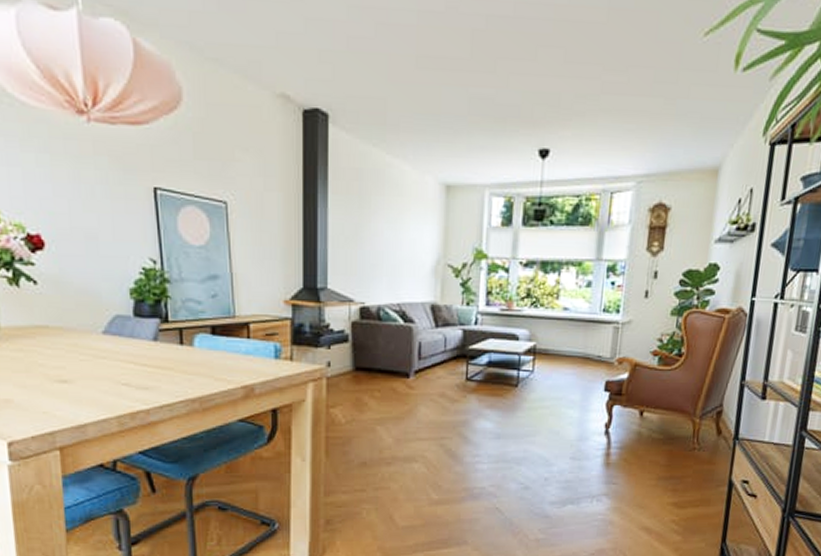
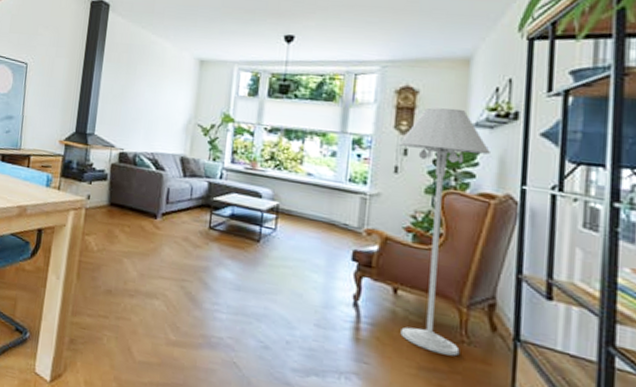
floor lamp: none [644,224,729,463] -> present [398,107,490,357]

